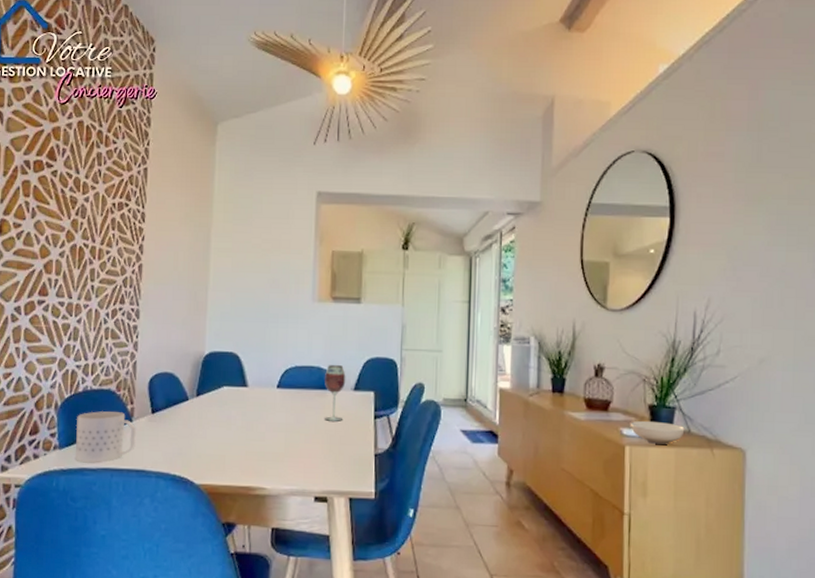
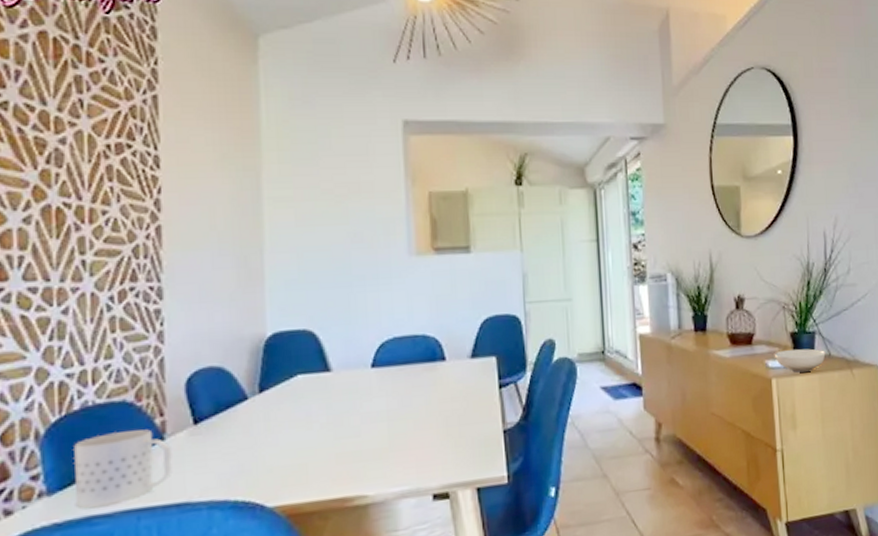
wineglass: present [325,365,346,421] -> none [433,330,460,400]

